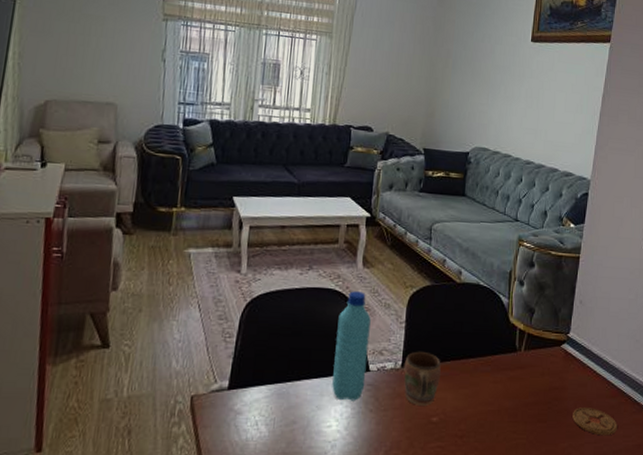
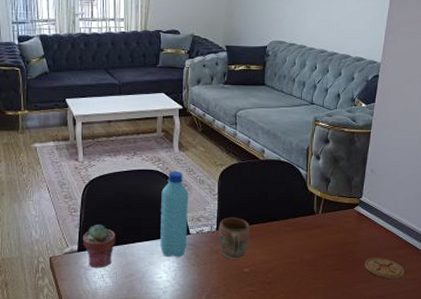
potted succulent: none [235,354,278,412] -> present [82,224,116,268]

